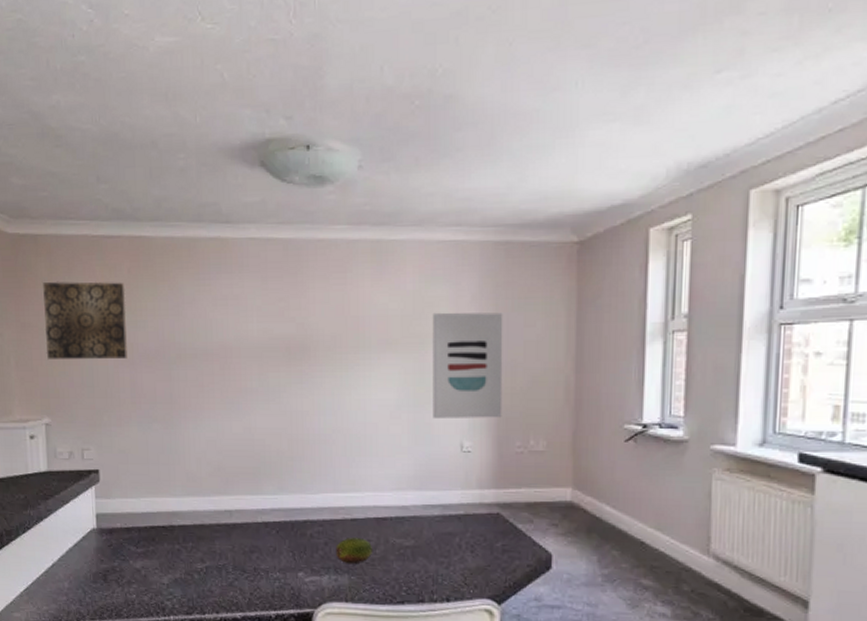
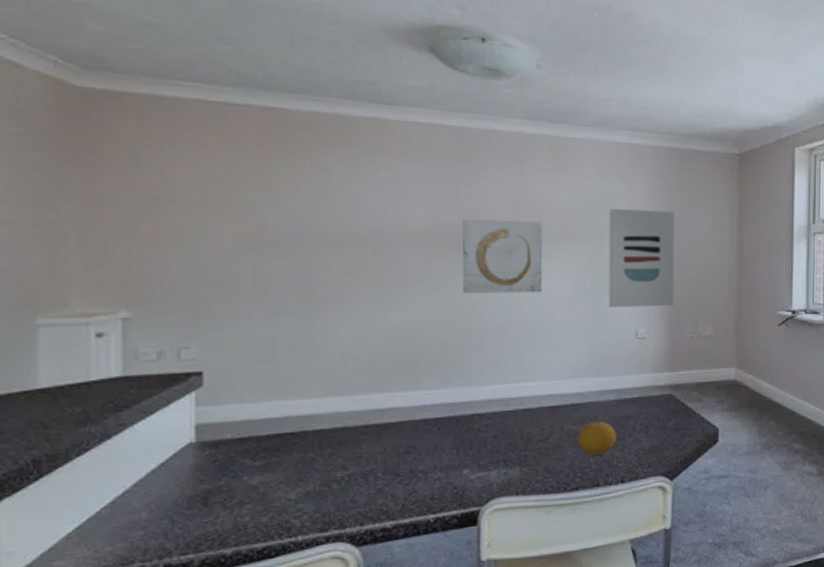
wall art: present [43,281,127,359] -> none [128,148,252,242]
wall art: none [293,330,368,403] -> present [463,219,543,293]
fruit: present [335,537,372,564] -> none [506,427,546,456]
fruit: none [402,536,441,570] -> present [577,421,617,455]

